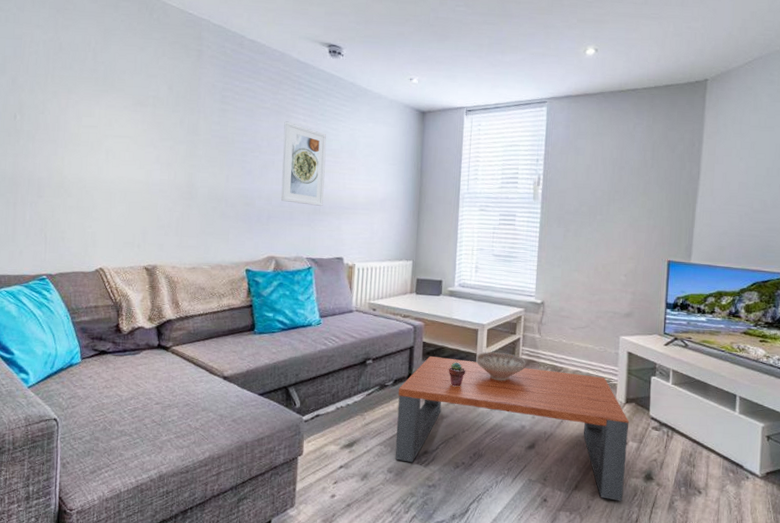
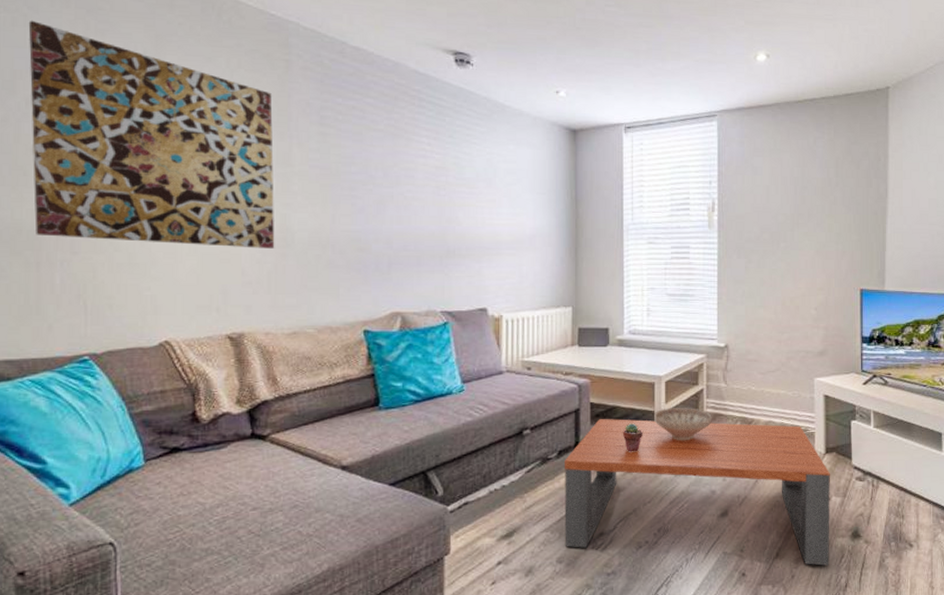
wall art: none [14,17,186,200] -> present [28,20,275,249]
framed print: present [281,121,327,207] -> none [403,146,458,248]

